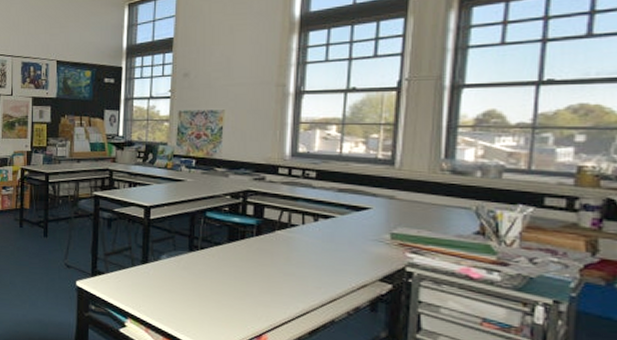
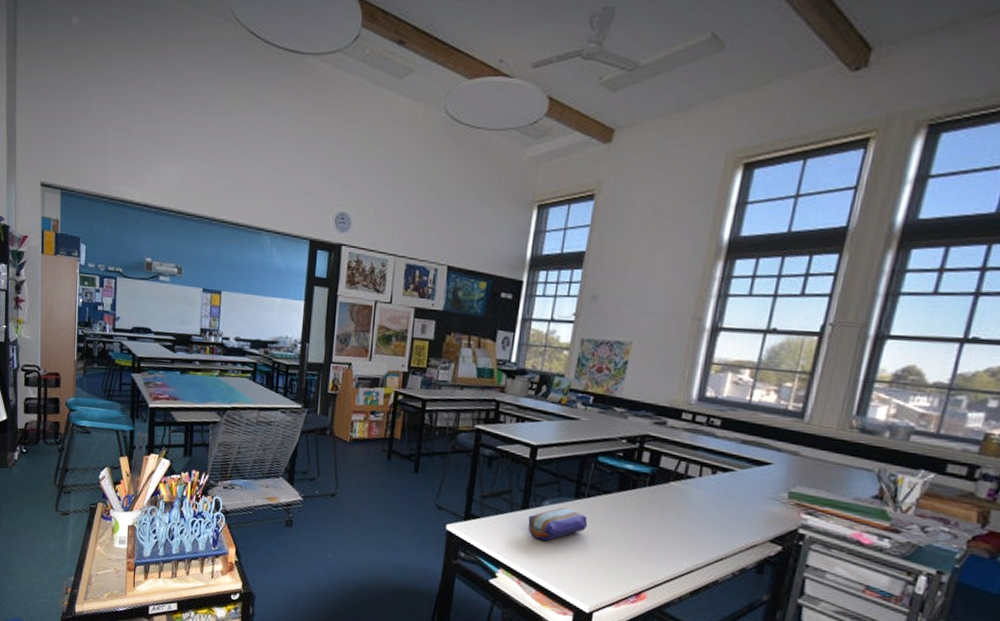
pencil case: none [149,260,203,292] -> present [528,507,587,542]

